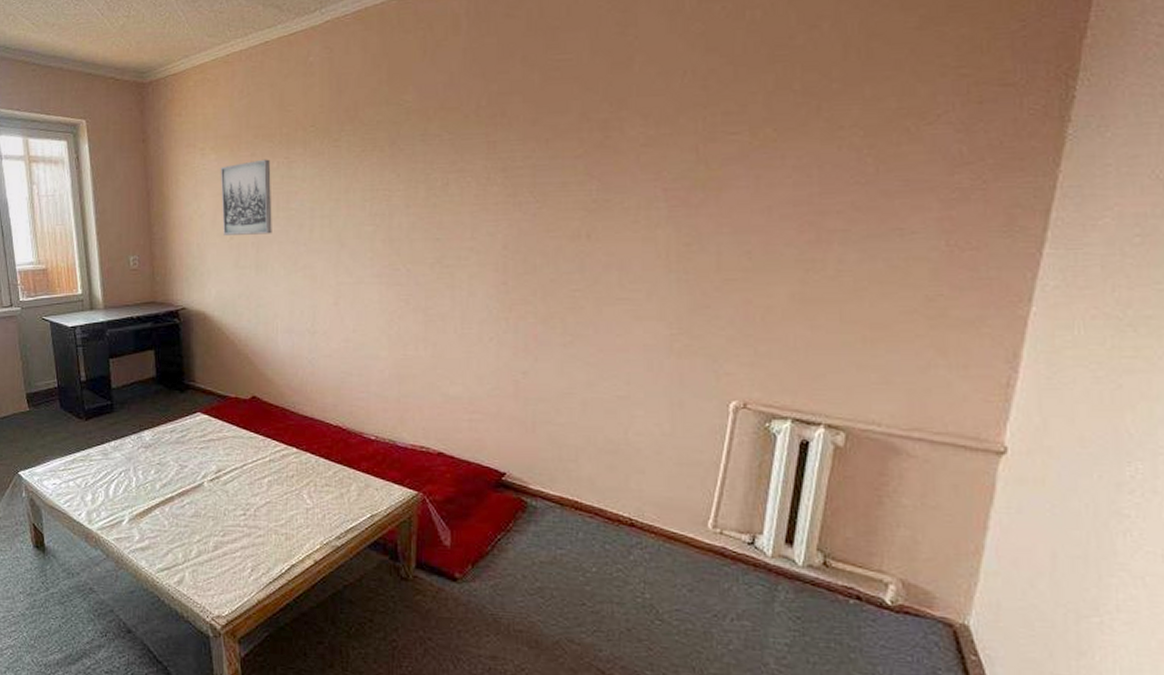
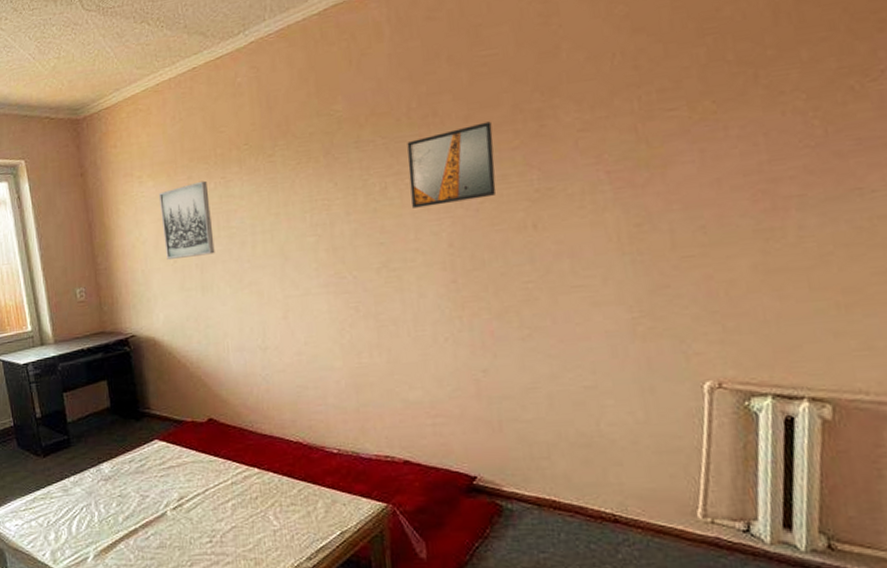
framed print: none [471,127,558,207] -> present [407,121,496,208]

